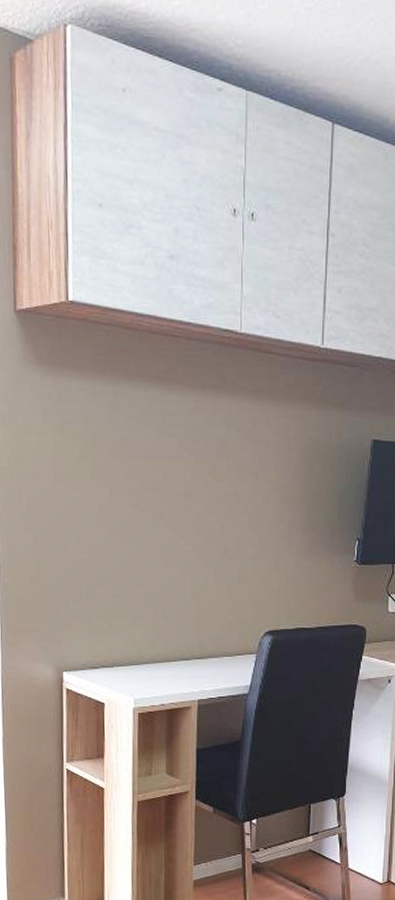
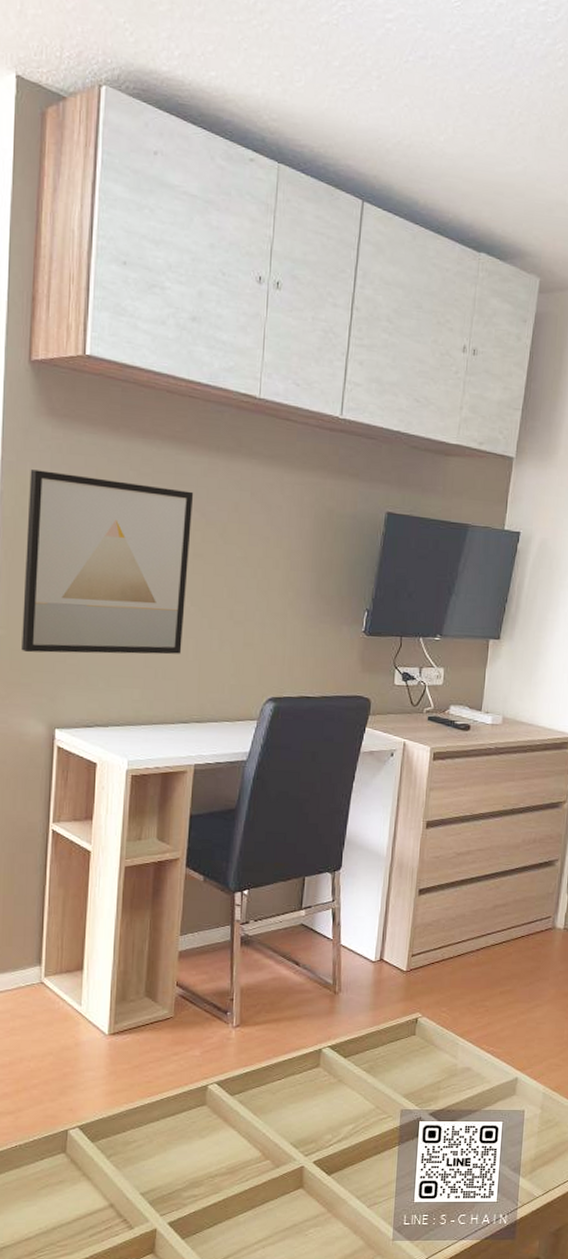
wall art: none [22,419,182,599] -> present [21,469,194,655]

